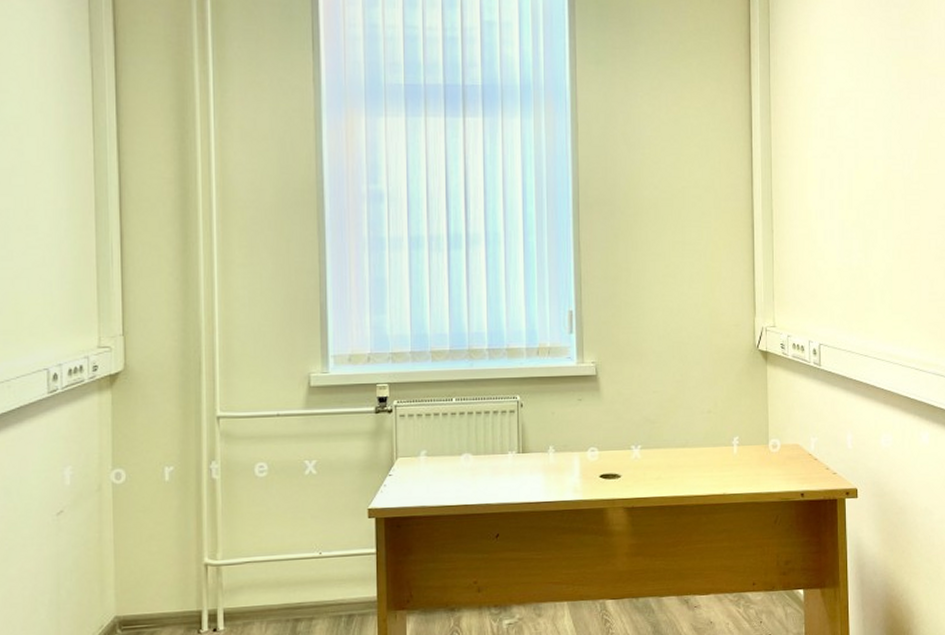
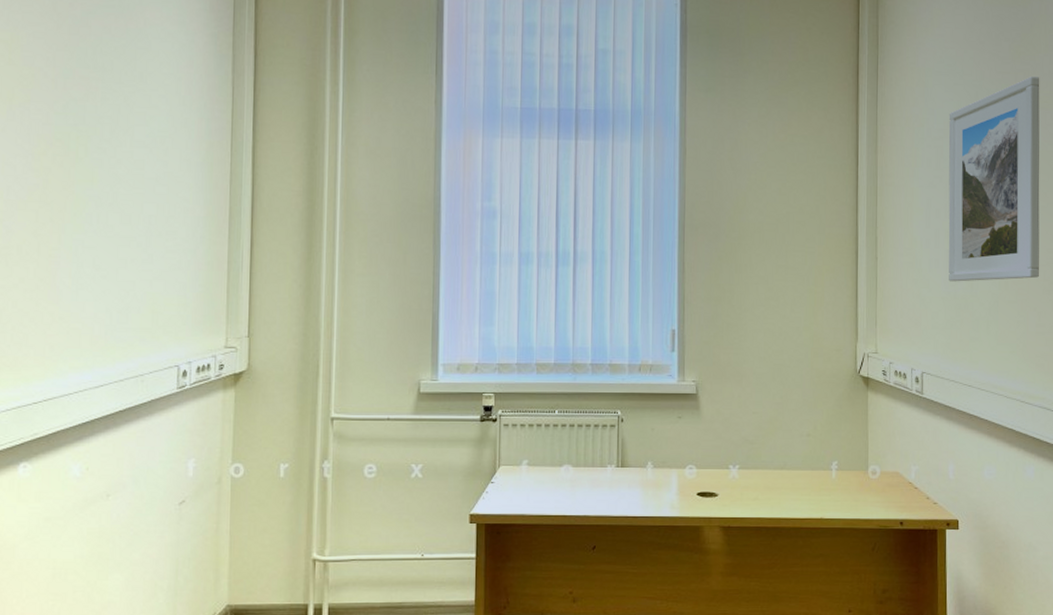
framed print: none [840,43,931,252] -> present [948,77,1040,282]

